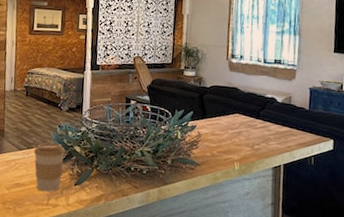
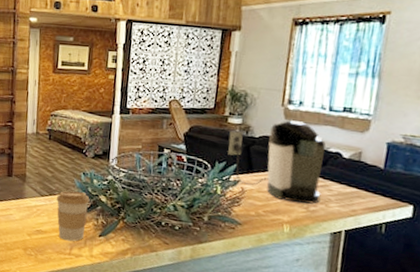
coffee maker: none [185,72,263,144] -> present [228,120,326,204]

